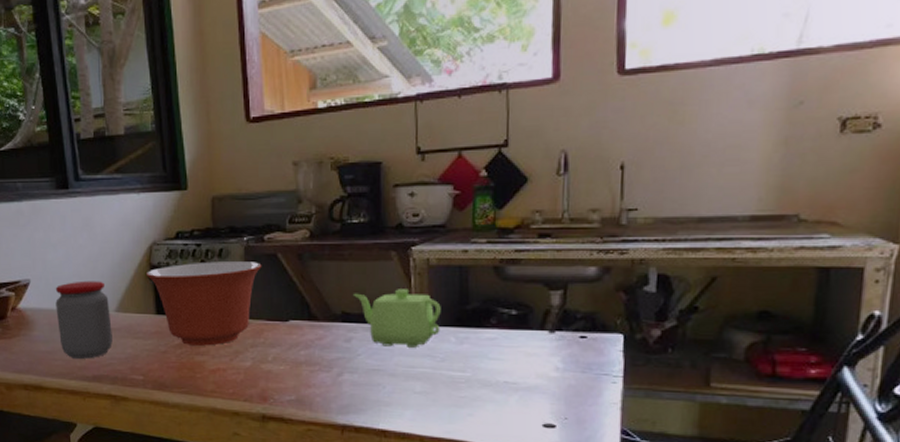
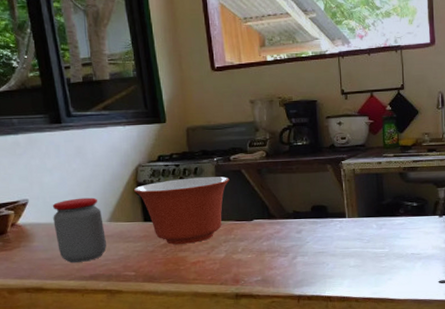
teapot: present [352,289,441,348] -> none [300,192,366,235]

